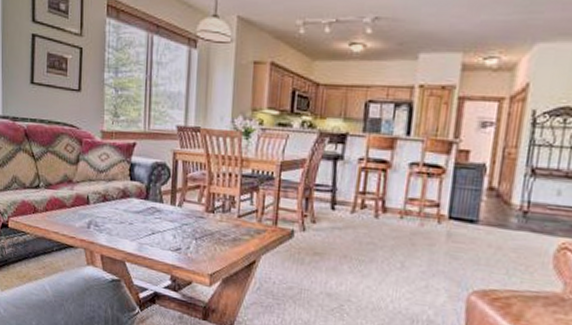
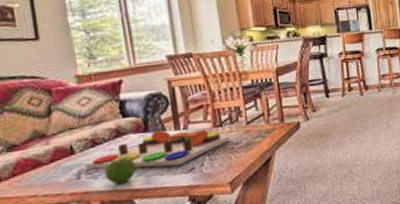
board game: none [94,201,219,242] -> present [84,129,231,170]
fruit: none [108,218,133,244] -> present [104,156,137,185]

